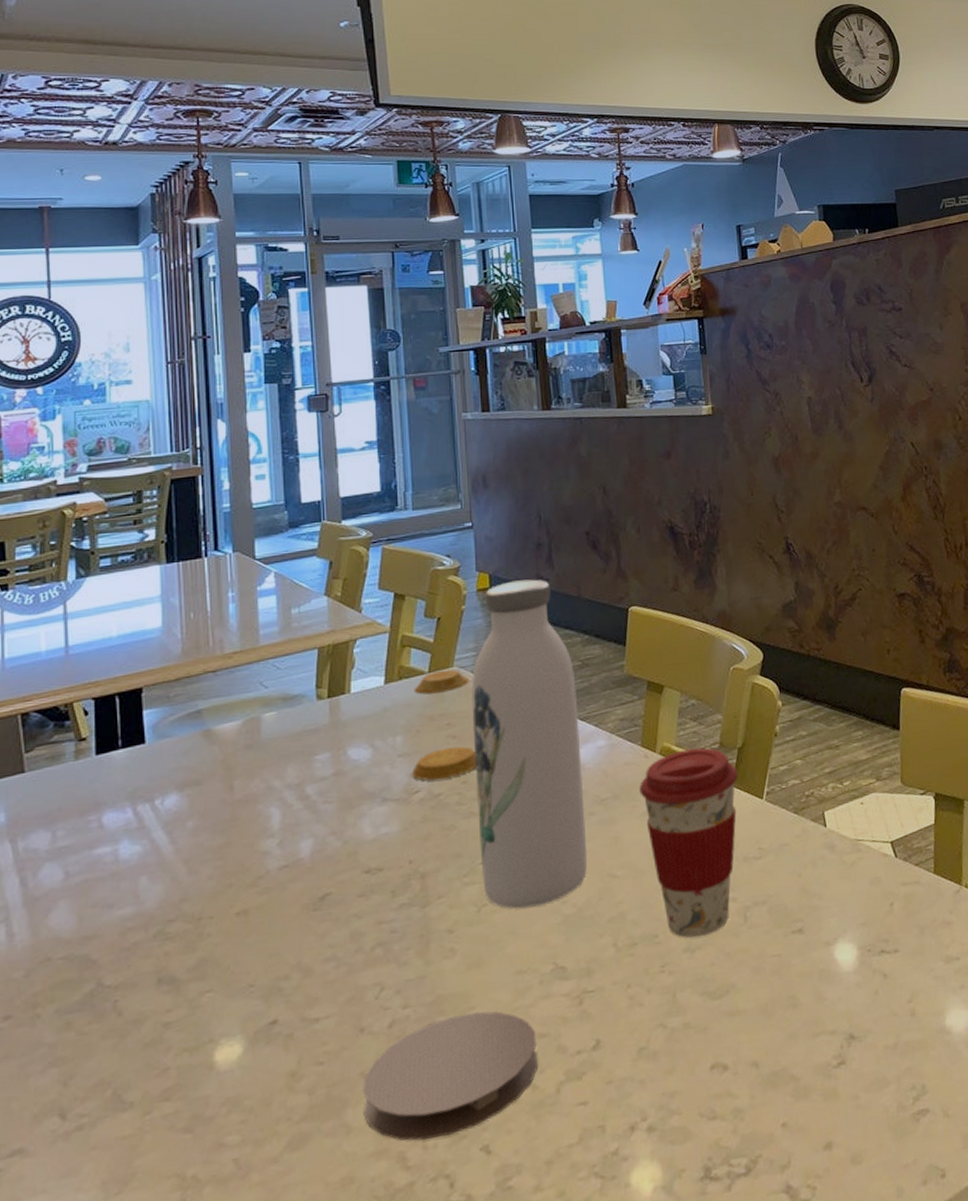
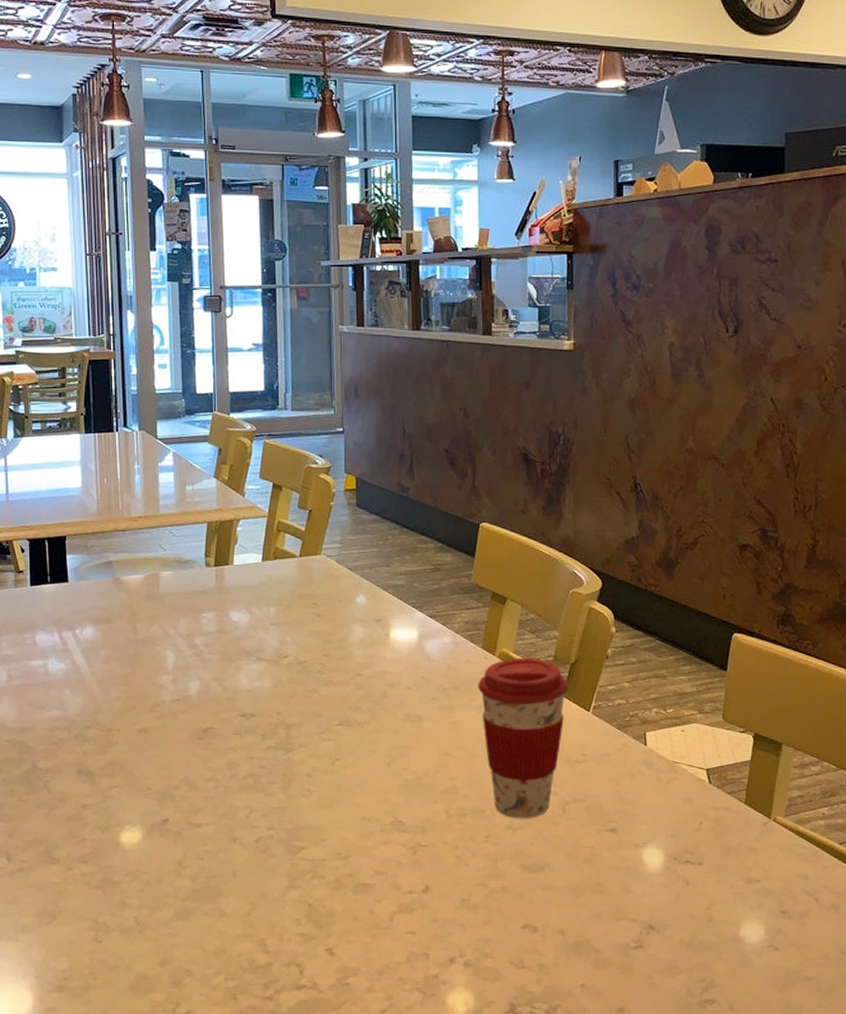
coaster: present [363,1011,537,1141] -> none [234,843,376,934]
salt shaker: present [411,669,477,781] -> none [281,556,337,650]
water bottle: present [471,579,588,909] -> none [335,485,429,768]

